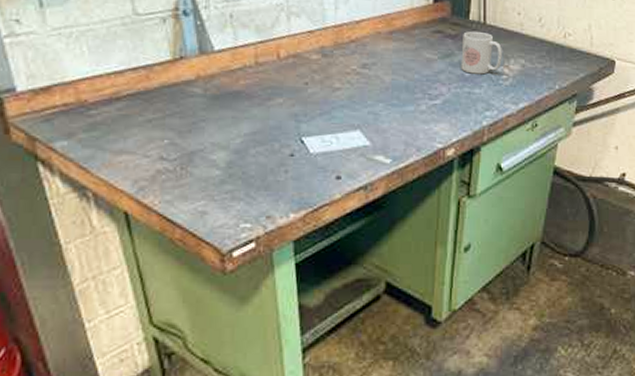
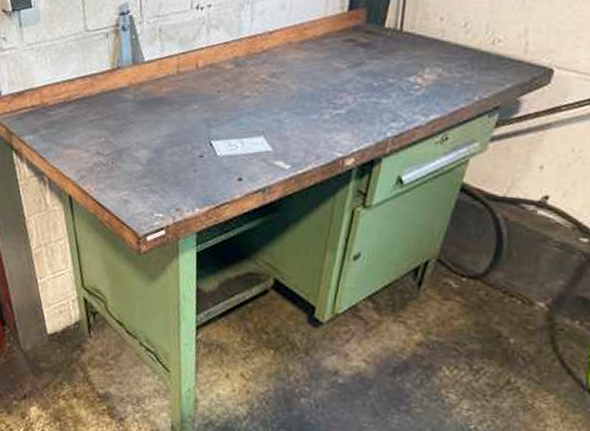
mug: present [461,31,502,75] -> none [370,39,418,84]

